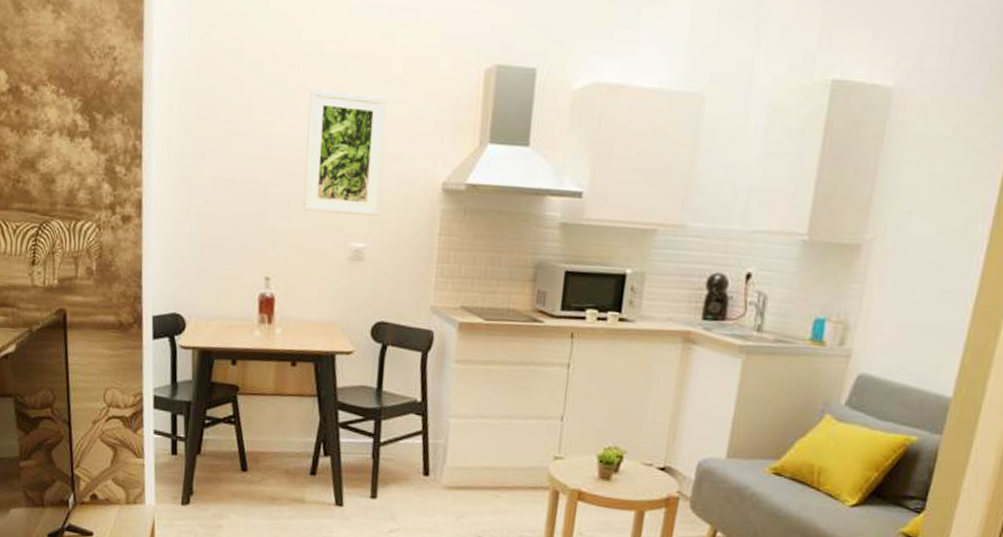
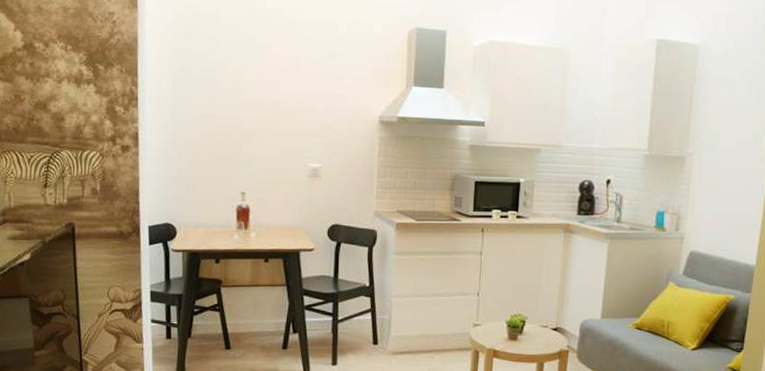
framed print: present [303,90,387,216] -> none [270,46,334,143]

